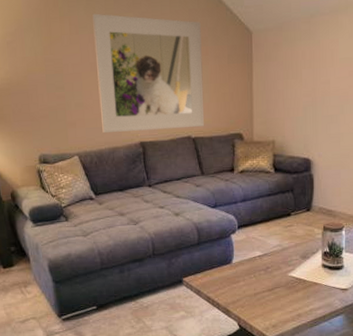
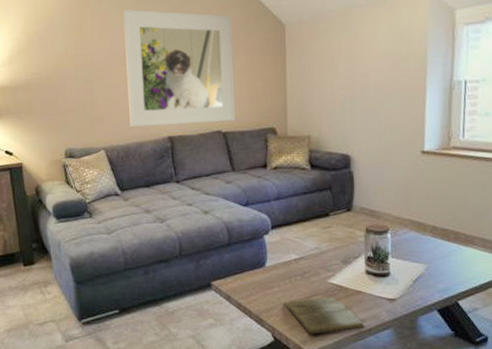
book: none [249,289,321,322] -> present [284,297,365,335]

